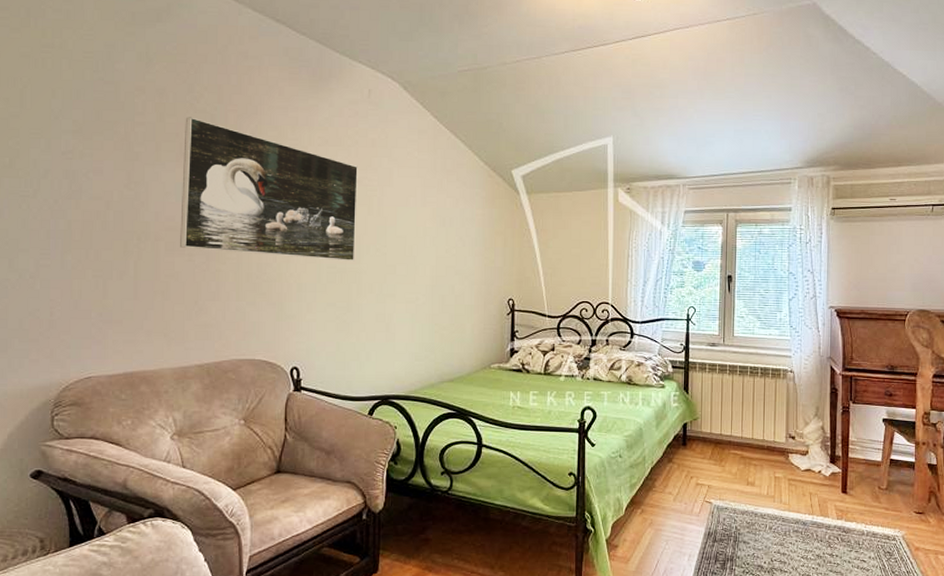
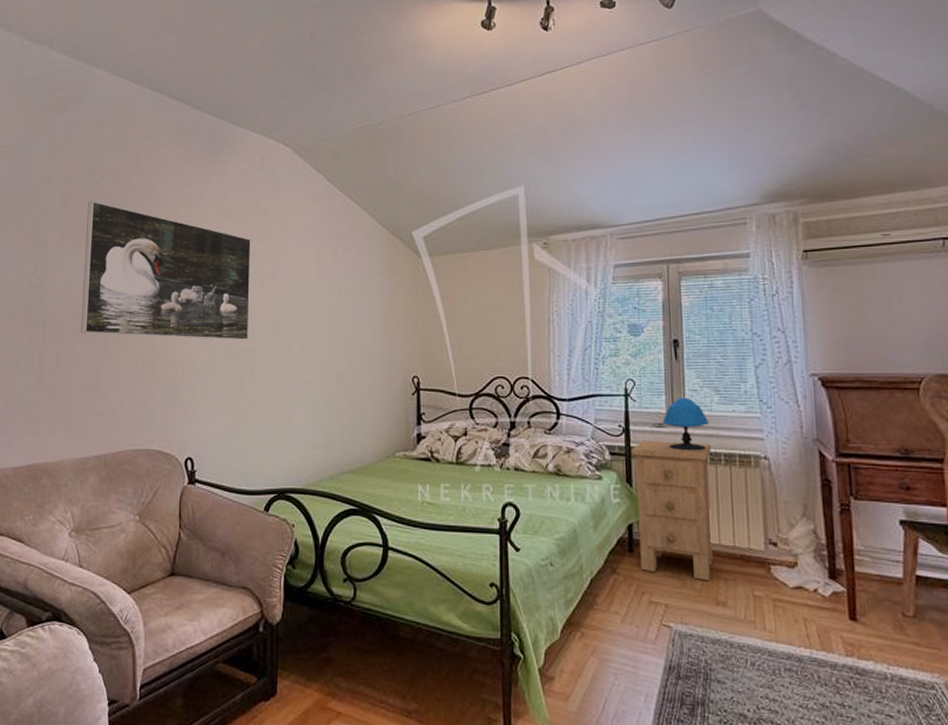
nightstand: none [689,357,752,466] -> present [631,441,713,580]
table lamp: none [715,322,751,365] -> present [662,397,709,451]

